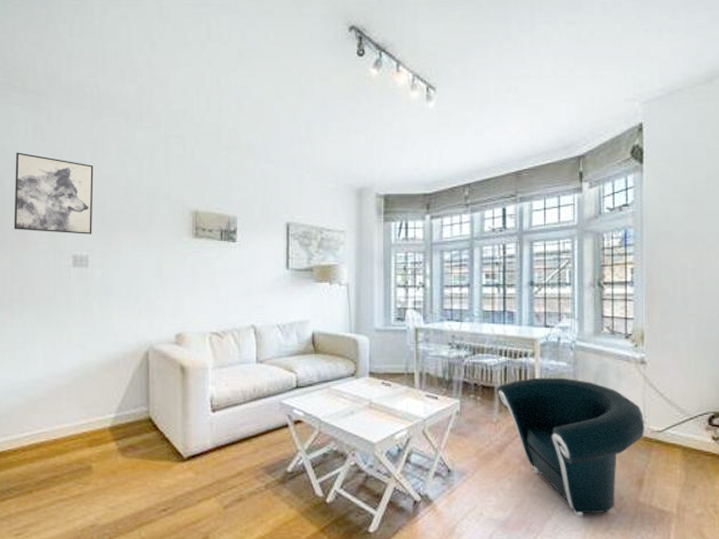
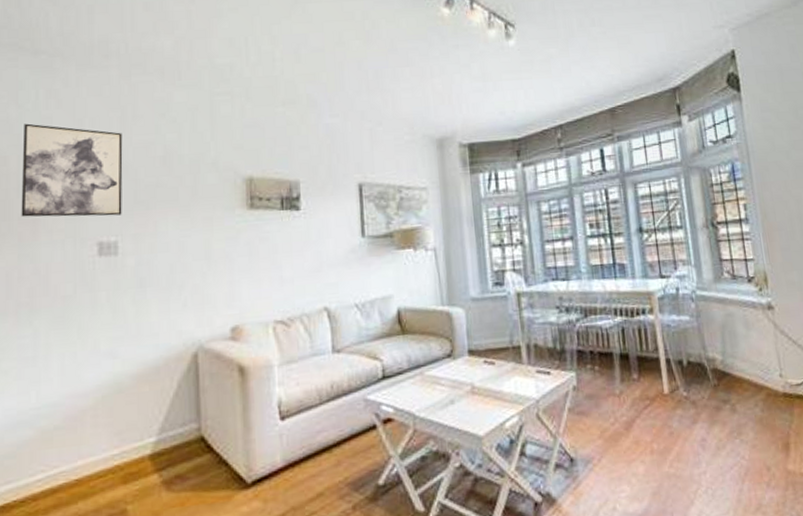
armchair: present [496,377,645,519] -> none [615,333,783,500]

